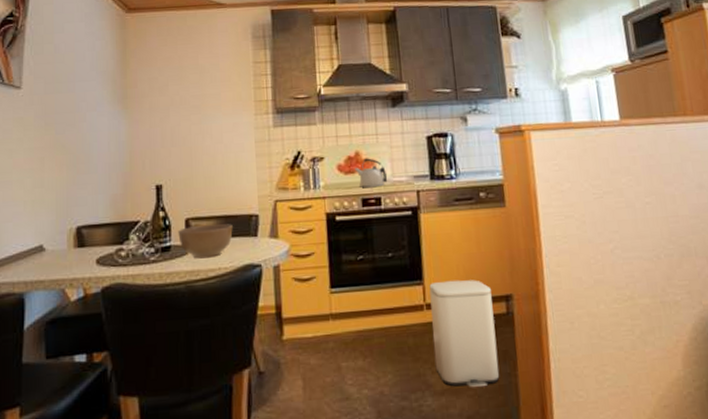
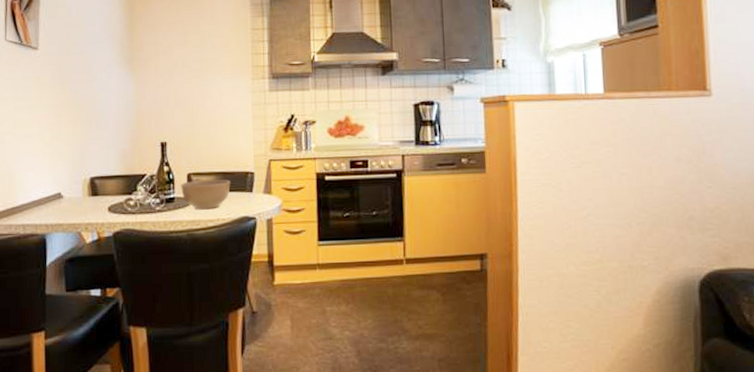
kettle: present [354,158,388,188] -> none [344,123,375,151]
pedal bin: present [429,280,500,388] -> none [409,238,471,335]

